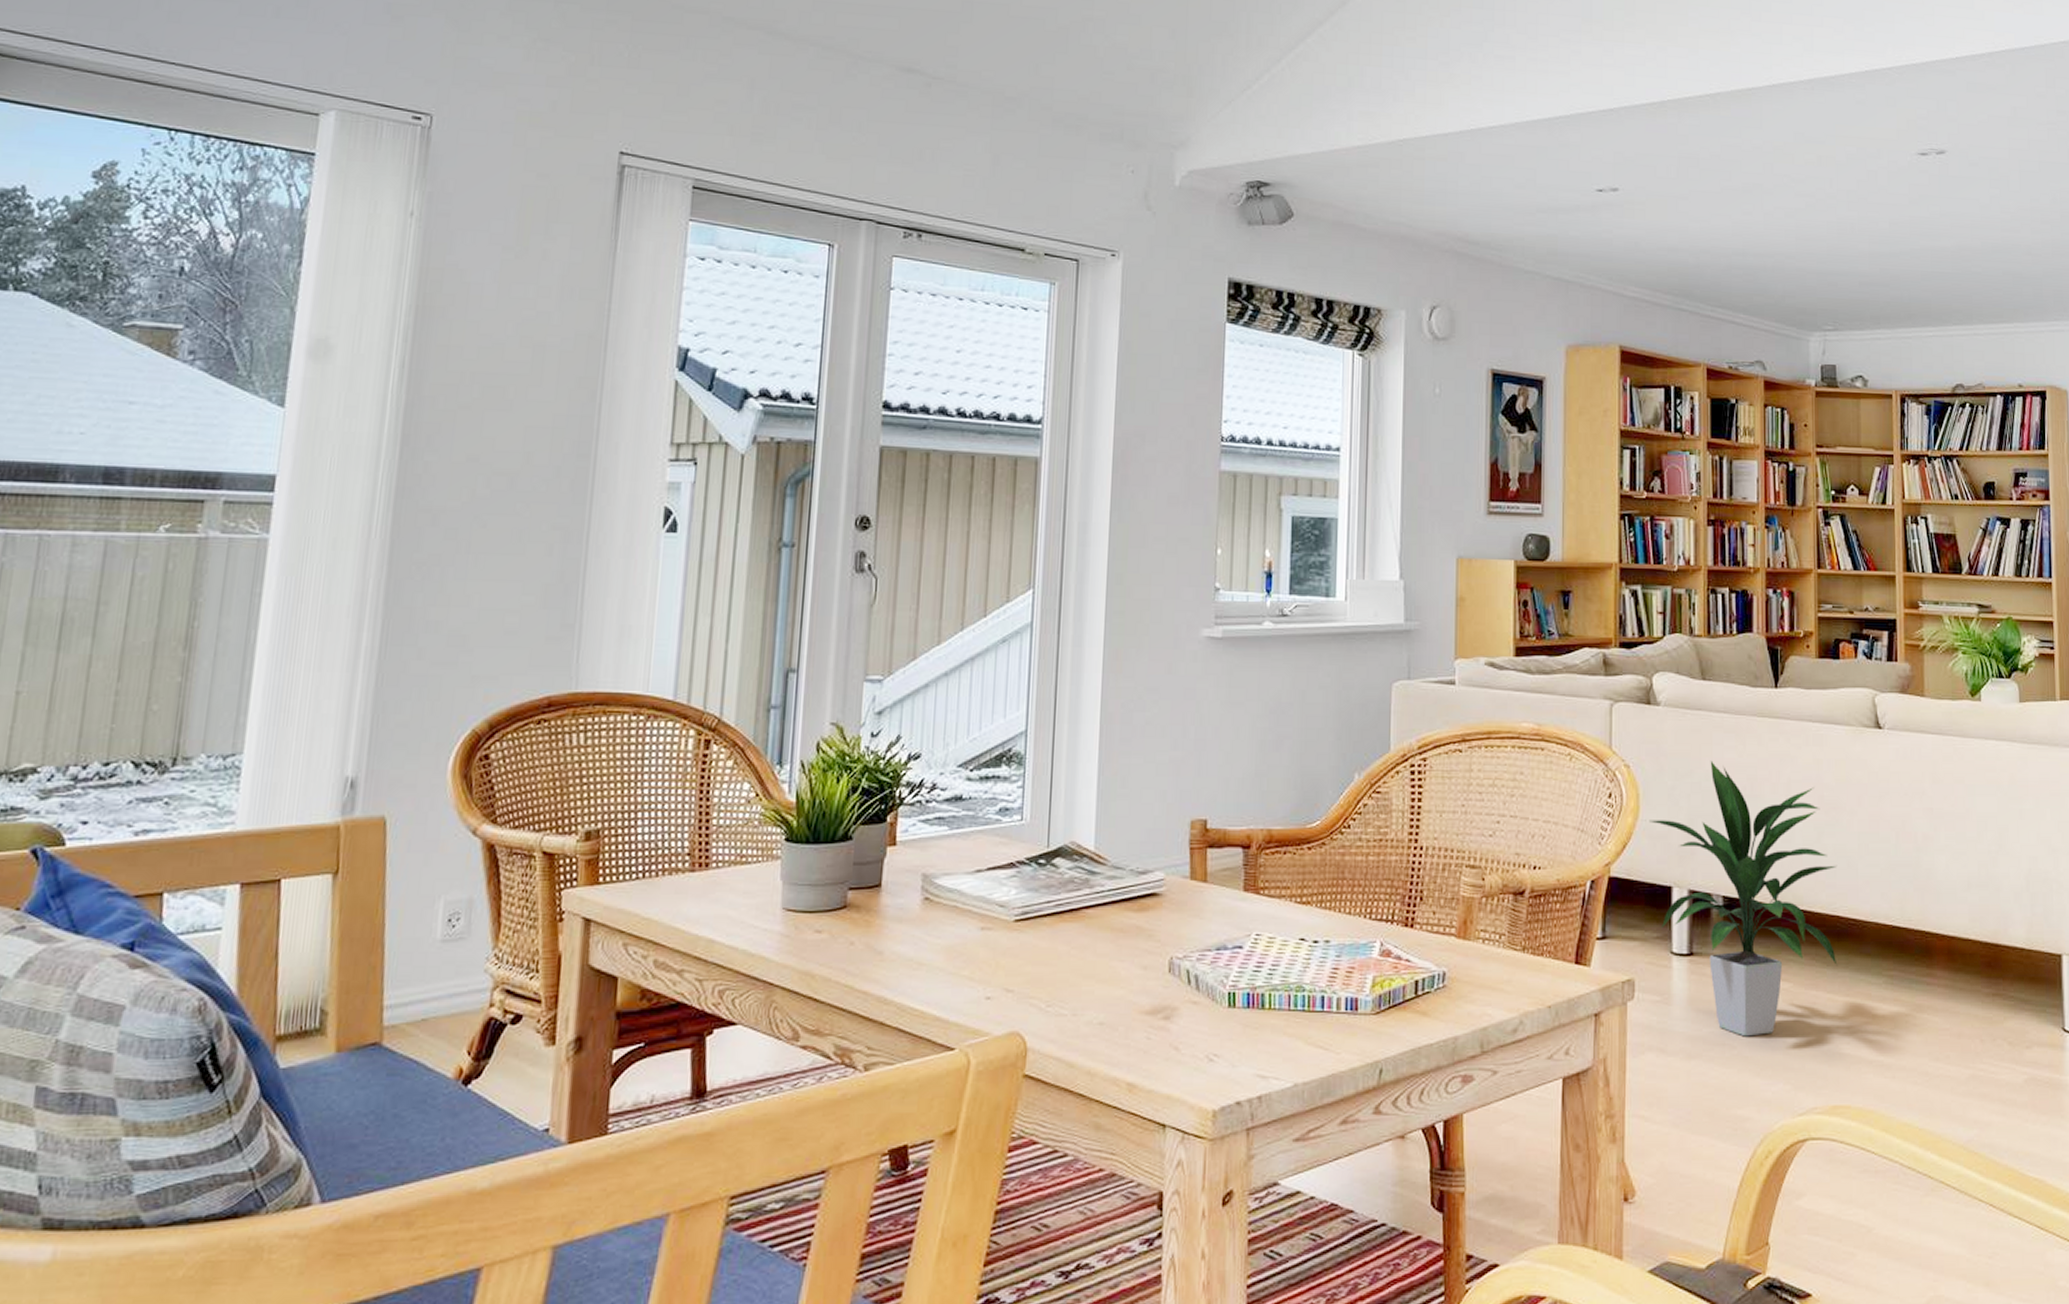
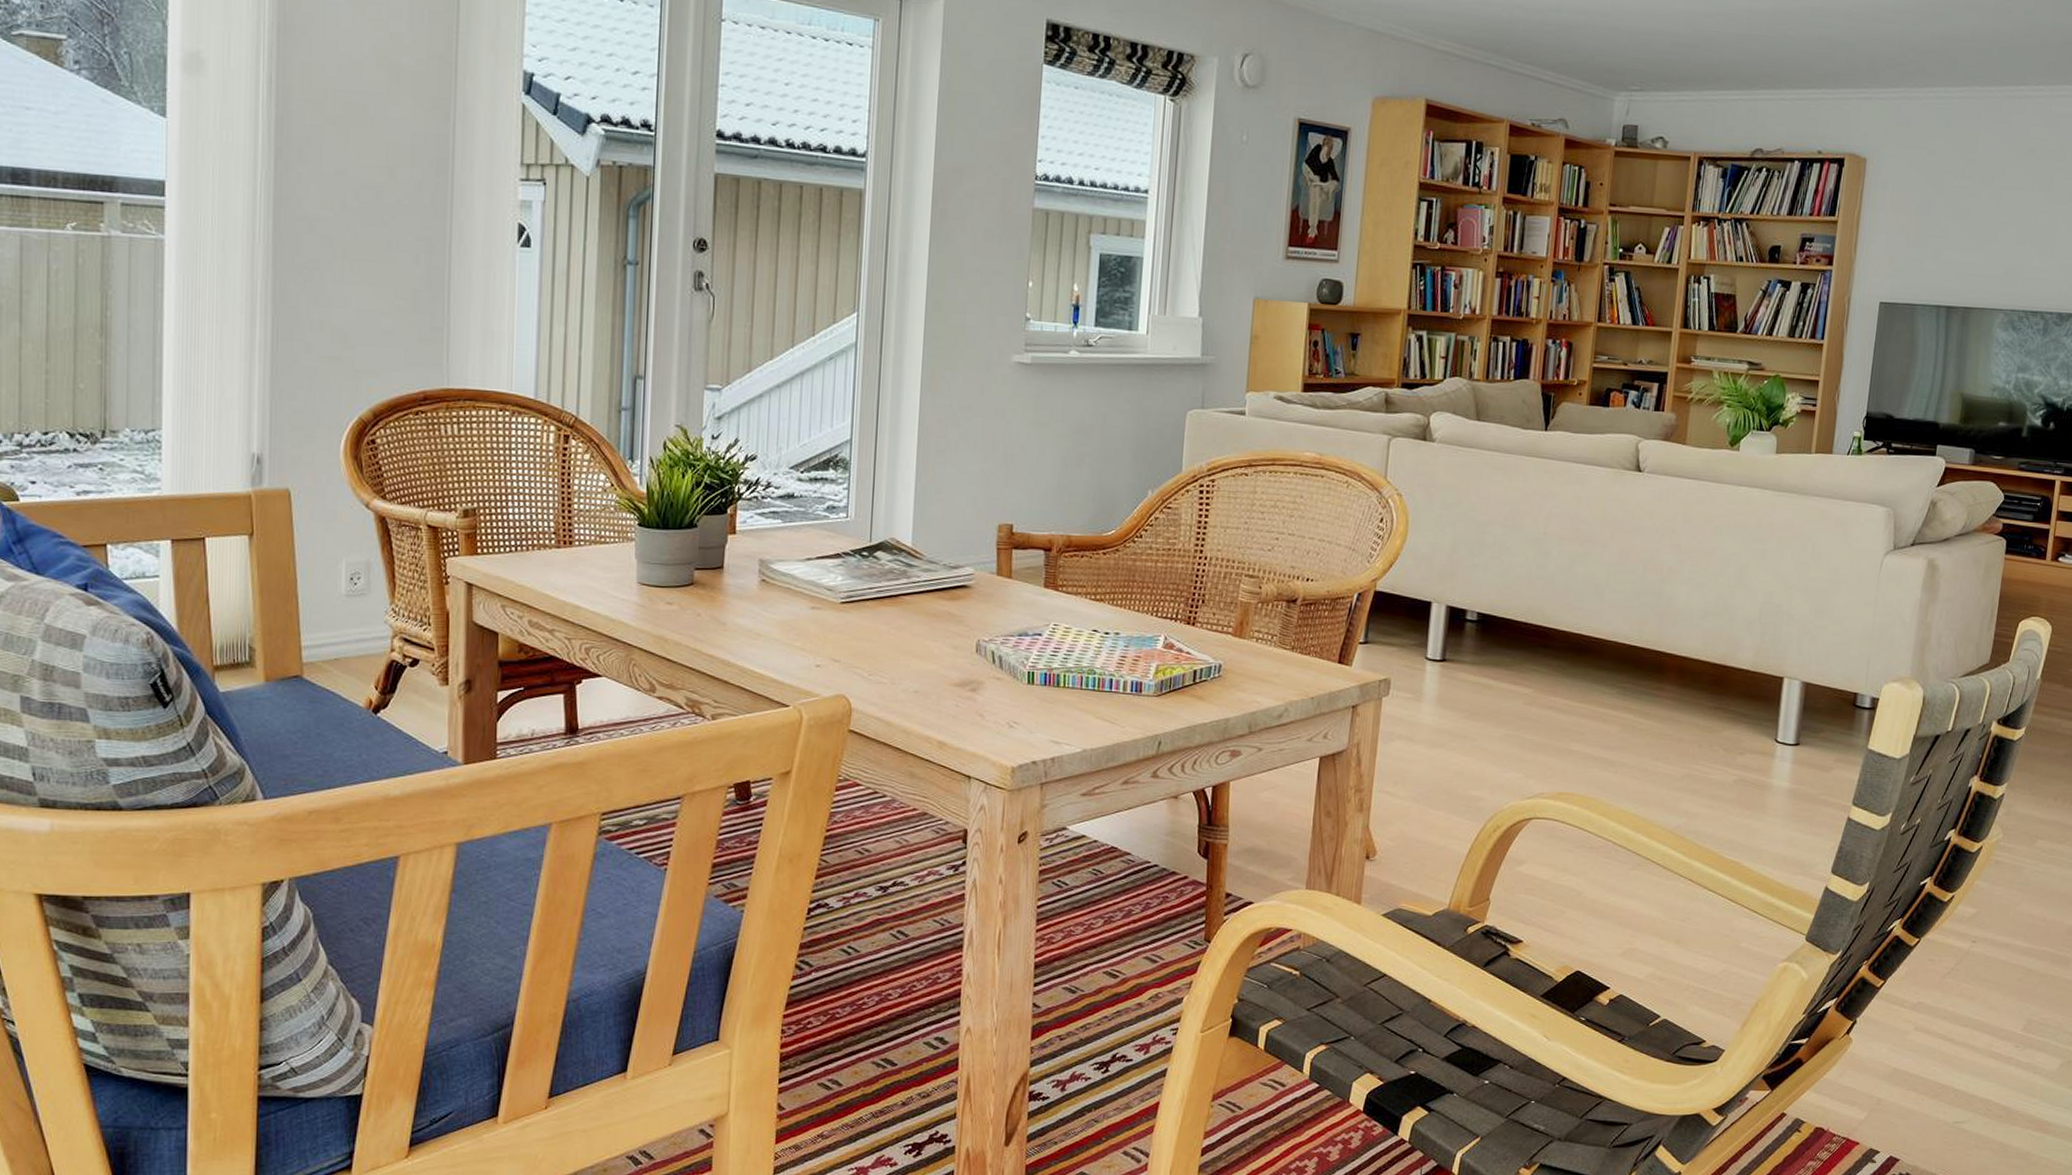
indoor plant: present [1645,760,1838,1037] -> none [1412,493,1586,732]

